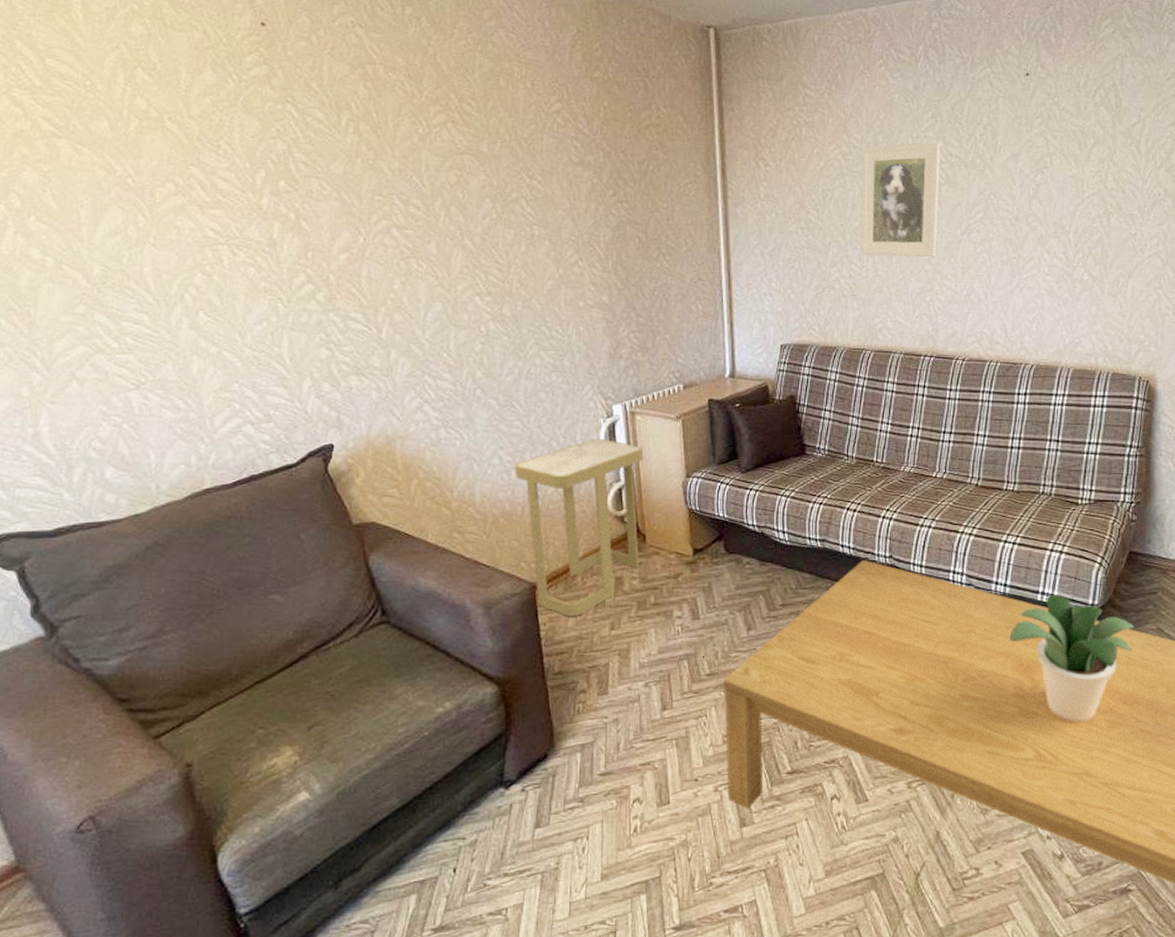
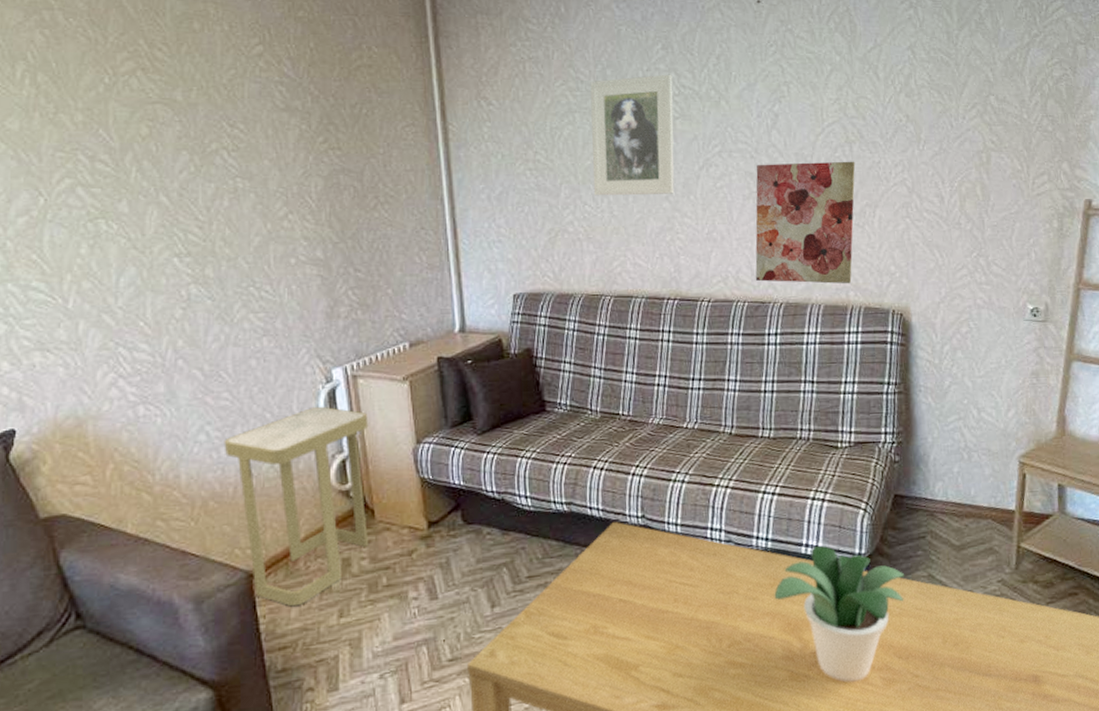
wall art: none [1009,231,1112,350] -> present [755,161,856,284]

